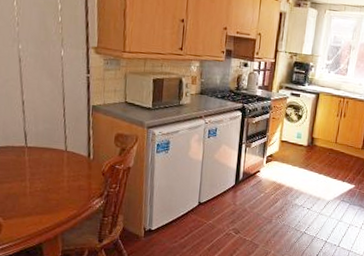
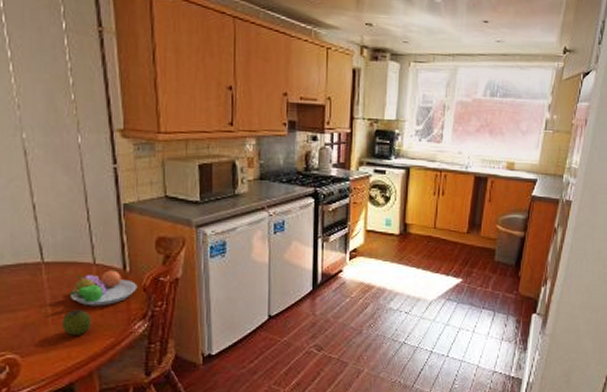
apple: none [36,185,61,206] -> present [61,309,92,335]
fruit bowl: none [45,156,98,185] -> present [69,269,137,306]

